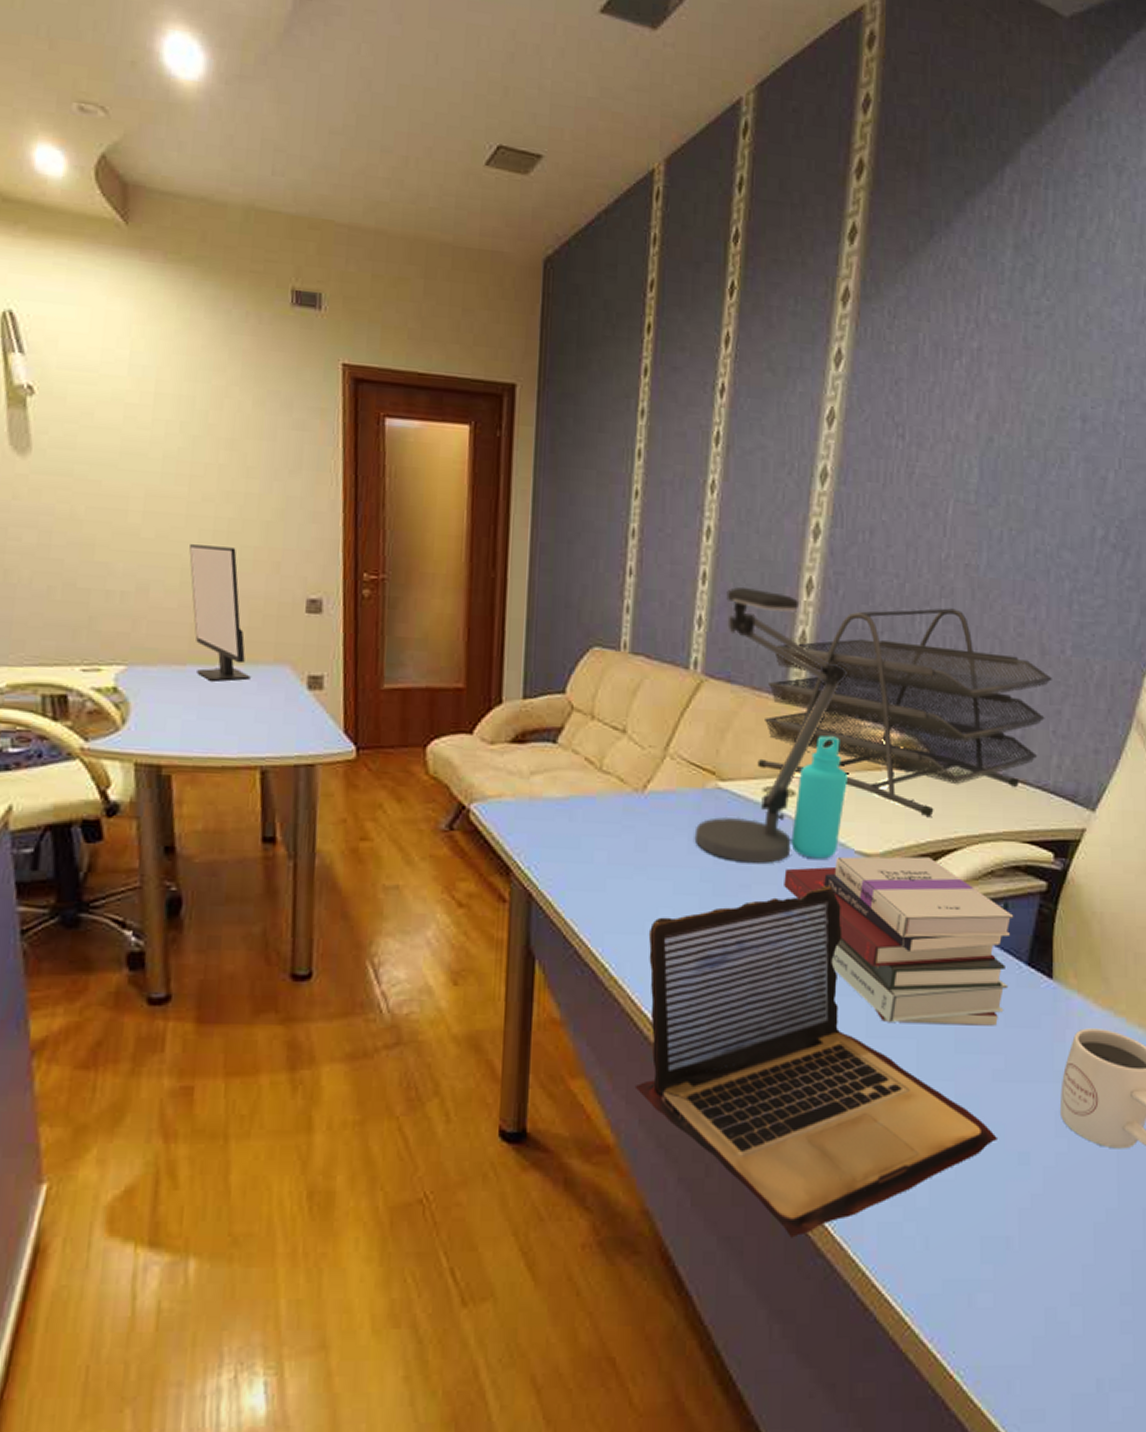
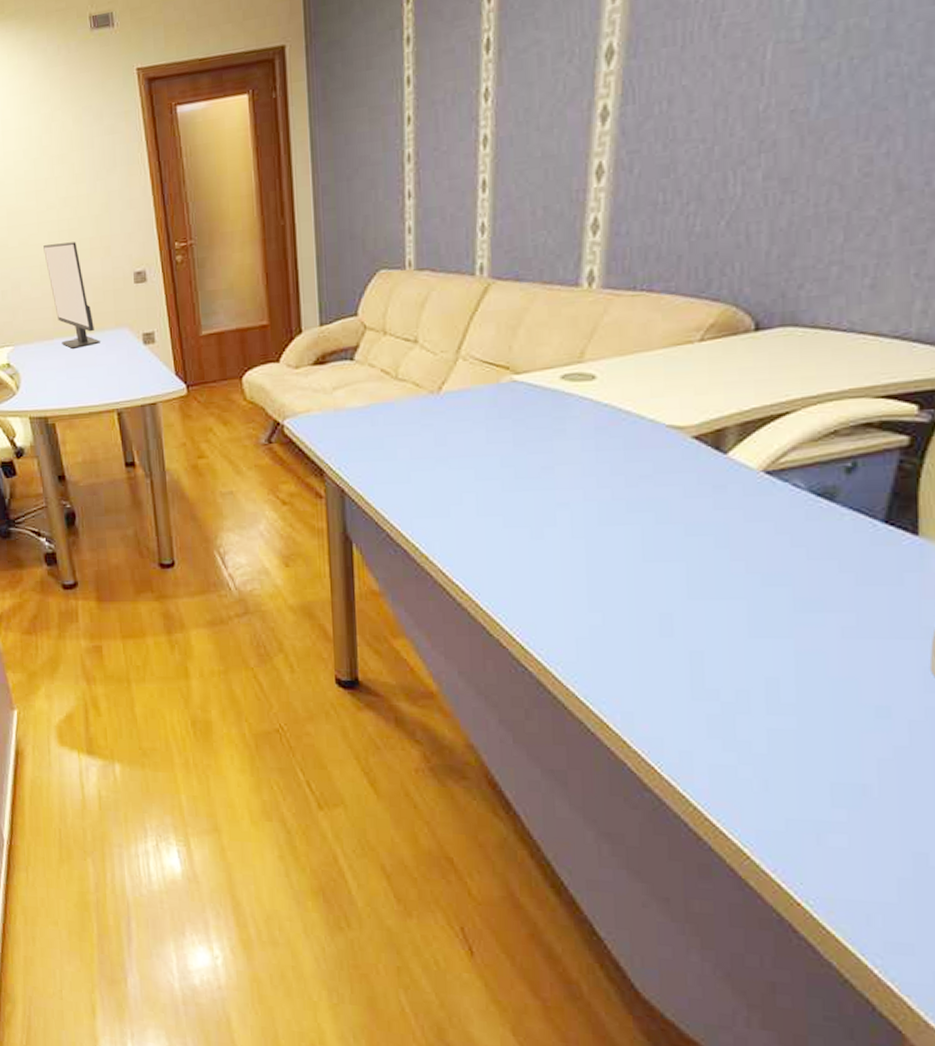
laptop: present [634,884,999,1238] -> none [452,459,851,774]
desk lamp: present [694,586,847,863] -> none [492,185,648,447]
file organizer: present [757,608,1052,816] -> none [553,161,913,383]
books: present [784,856,1014,1026] -> none [588,423,866,585]
water bottle: present [791,736,847,859] -> none [594,316,654,437]

